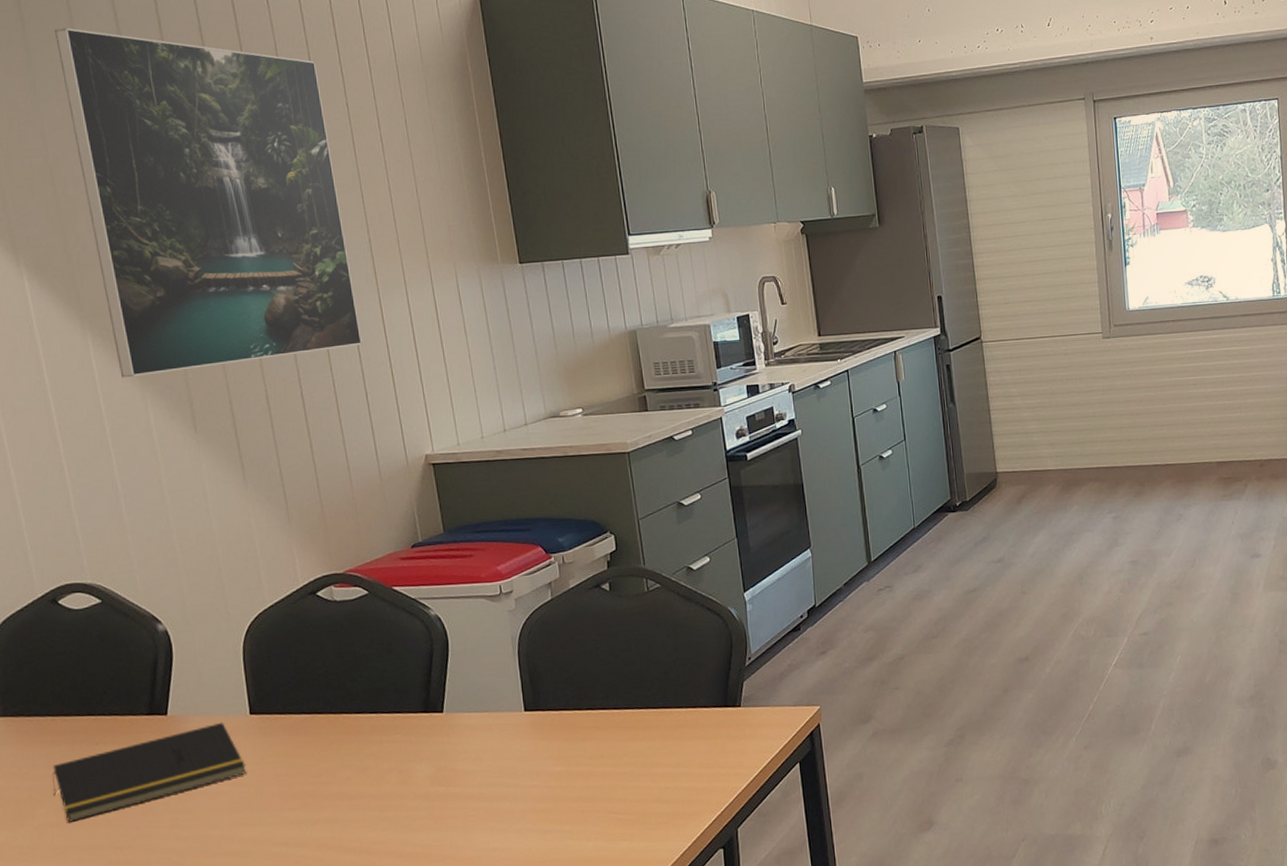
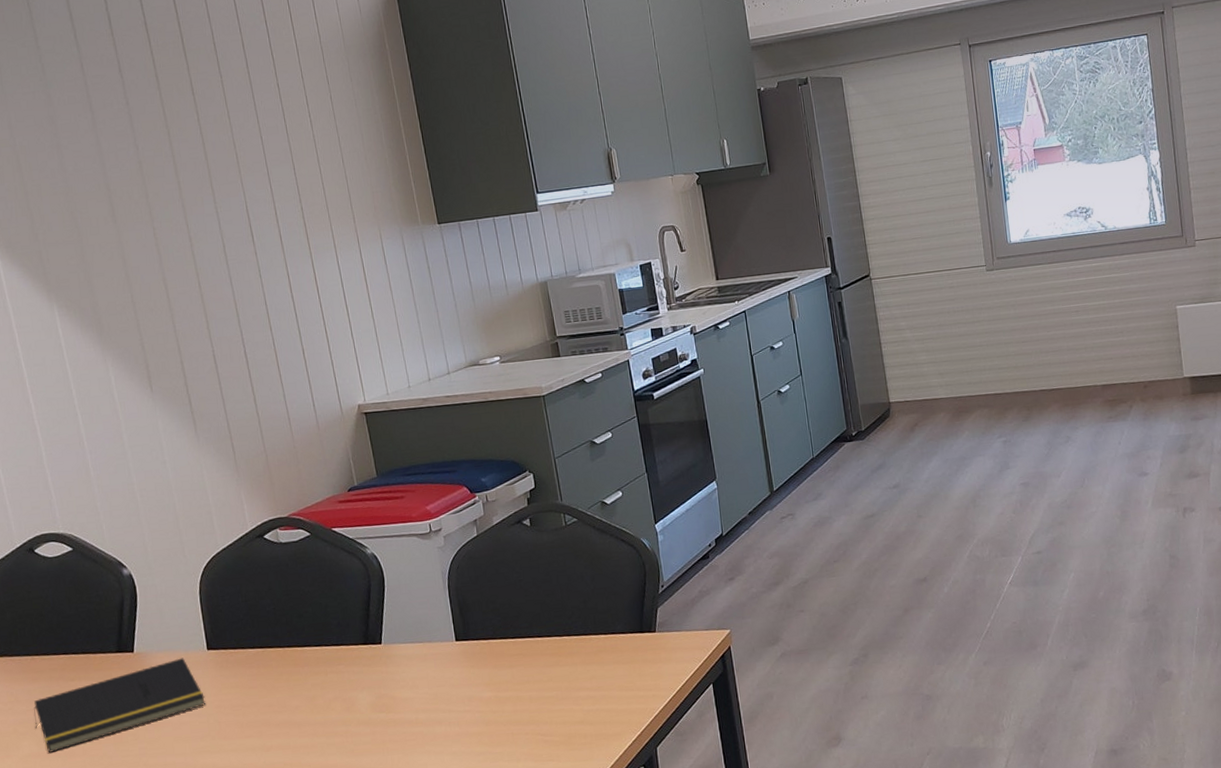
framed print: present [54,27,362,378] -> none [17,28,298,344]

